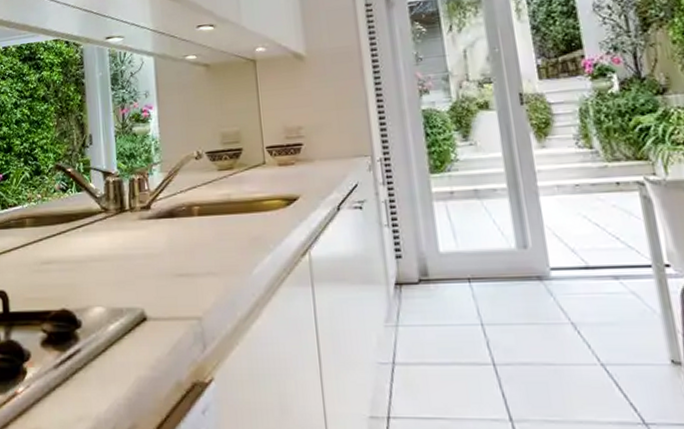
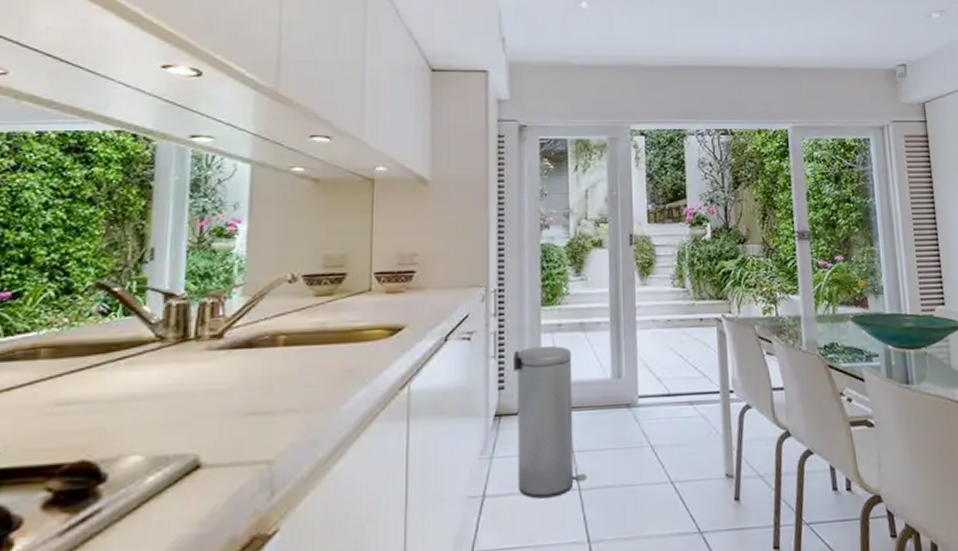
pedal bin: none [406,214,502,371] -> present [512,346,588,499]

